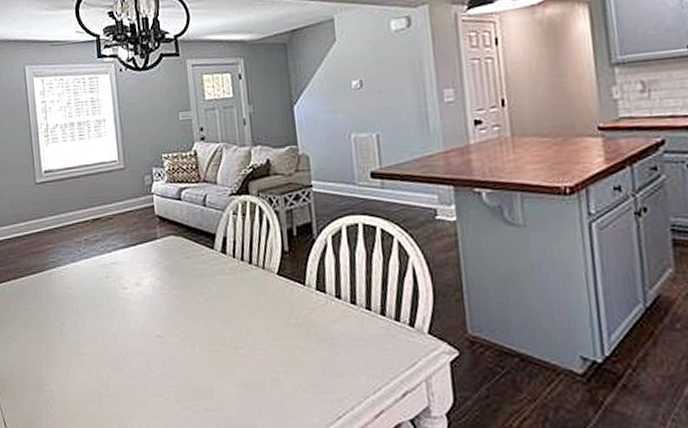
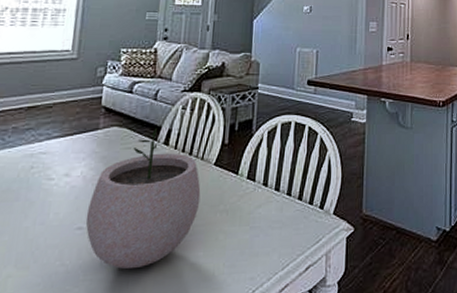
plant pot: none [162,235,269,380] -> present [85,128,201,270]

